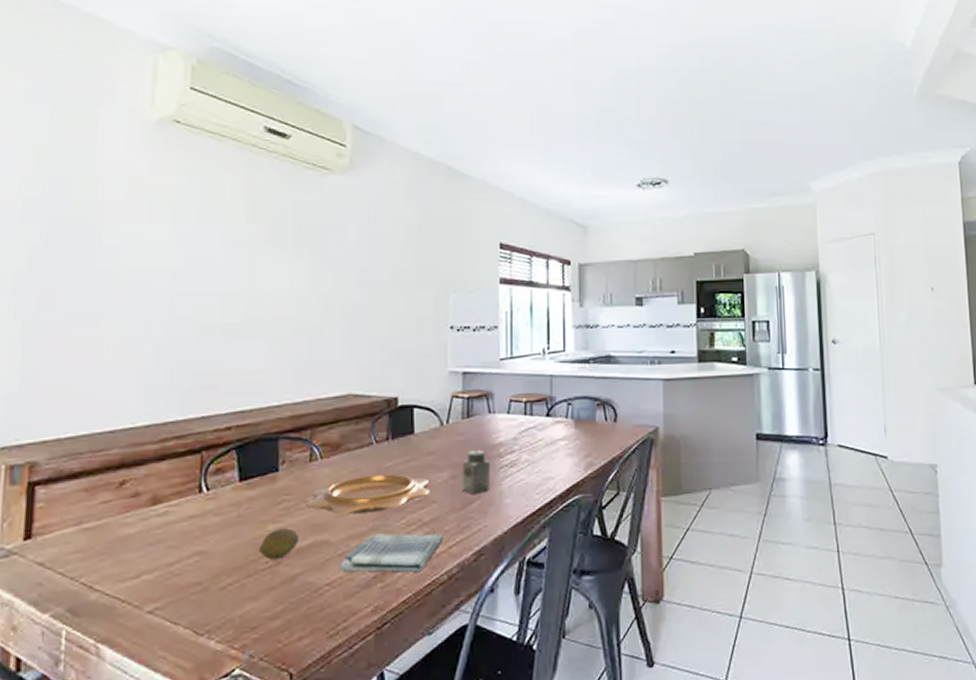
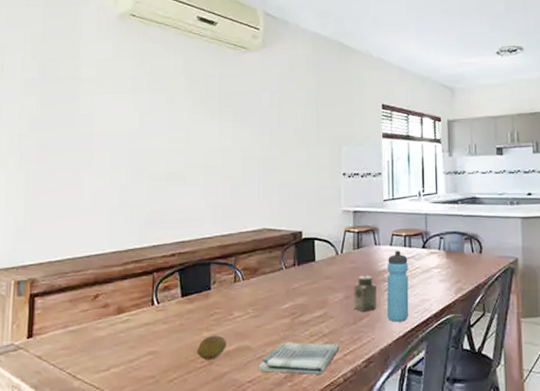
decorative bowl: present [305,474,430,514] -> none [231,293,329,325]
water bottle: none [503,419,529,506] -> present [387,250,409,322]

